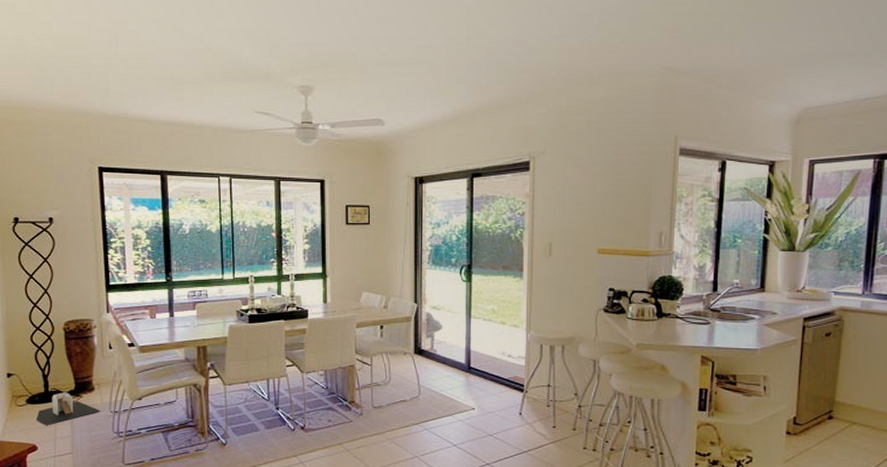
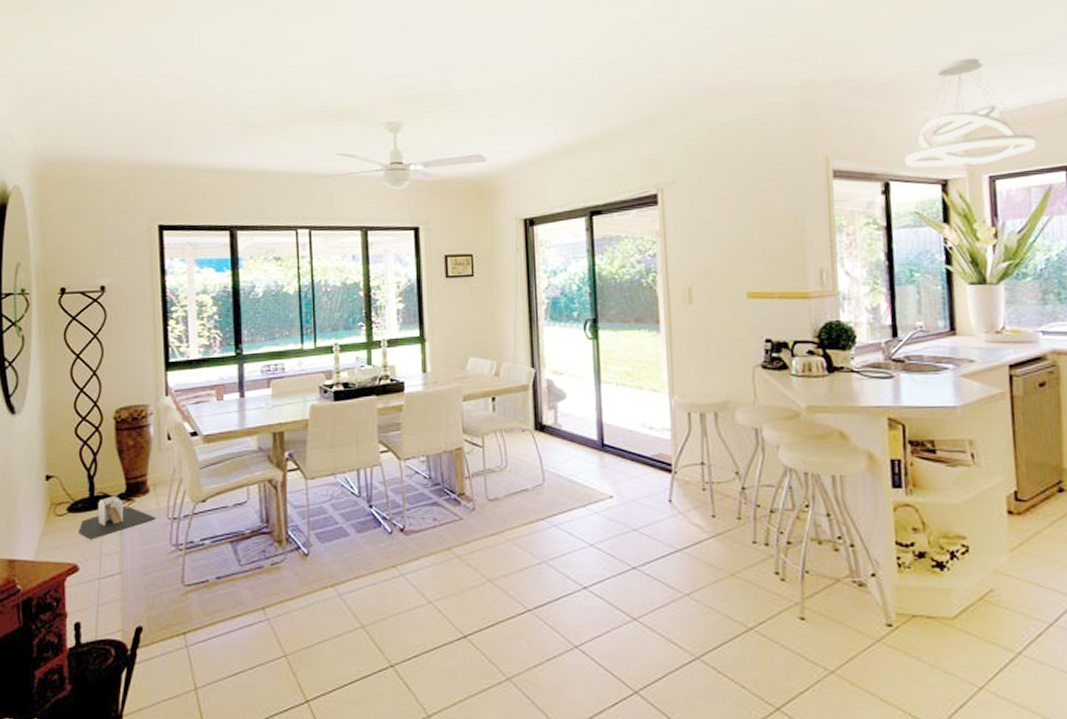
pendant light: none [741,55,853,151] -> present [905,58,1037,168]

